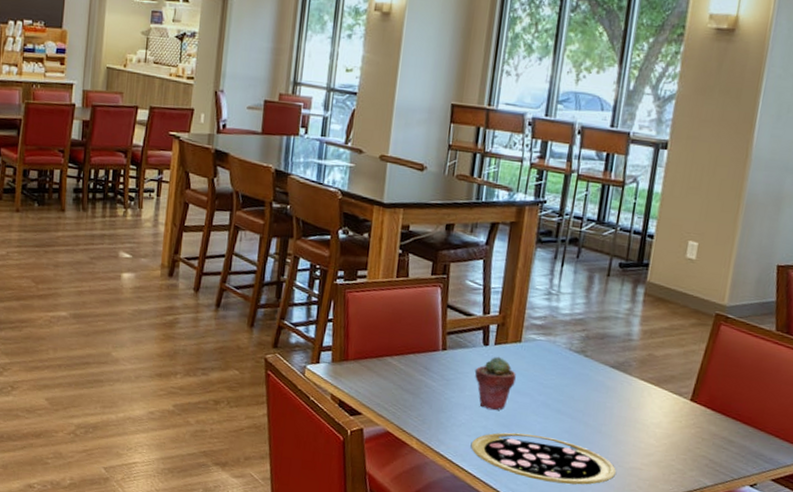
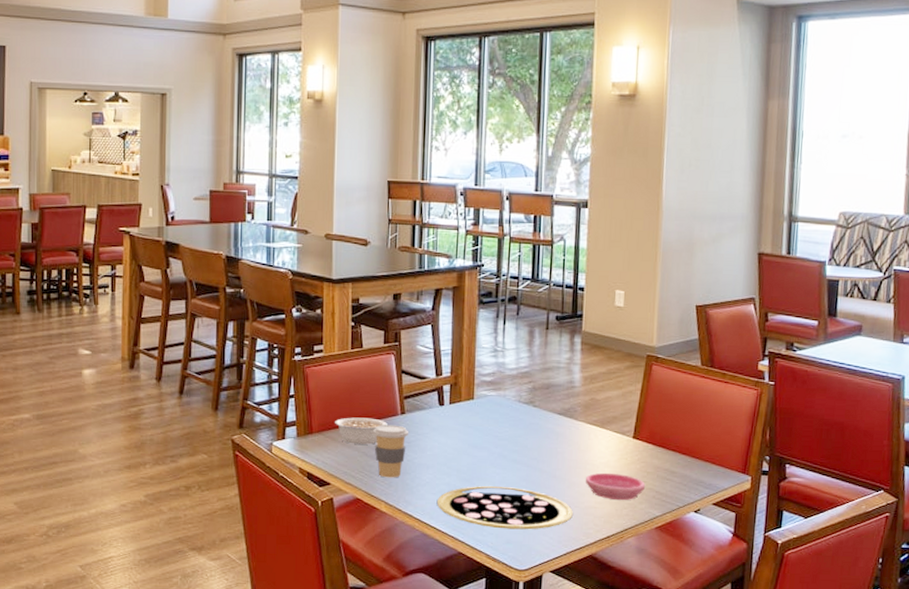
legume: none [372,348,427,378] -> present [335,417,387,445]
coffee cup: none [411,359,448,415] -> present [373,424,408,478]
potted succulent: present [474,356,516,411] -> none [433,415,472,467]
saucer: none [632,433,699,466] -> present [585,472,646,501]

